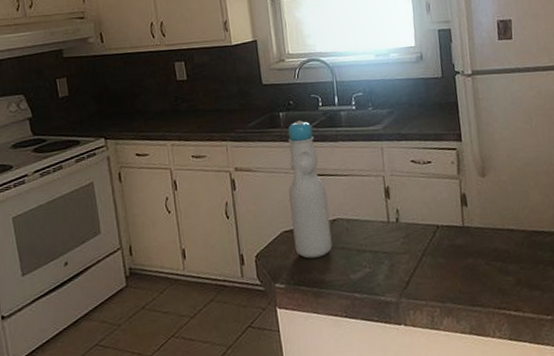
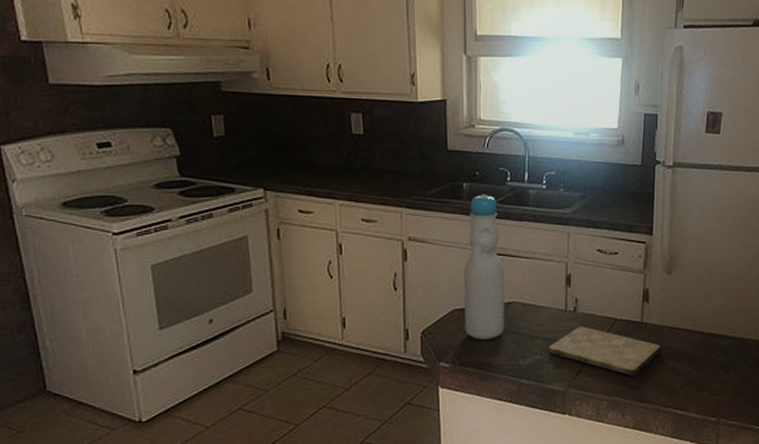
cutting board: none [375,235,487,281] -> present [548,326,661,376]

